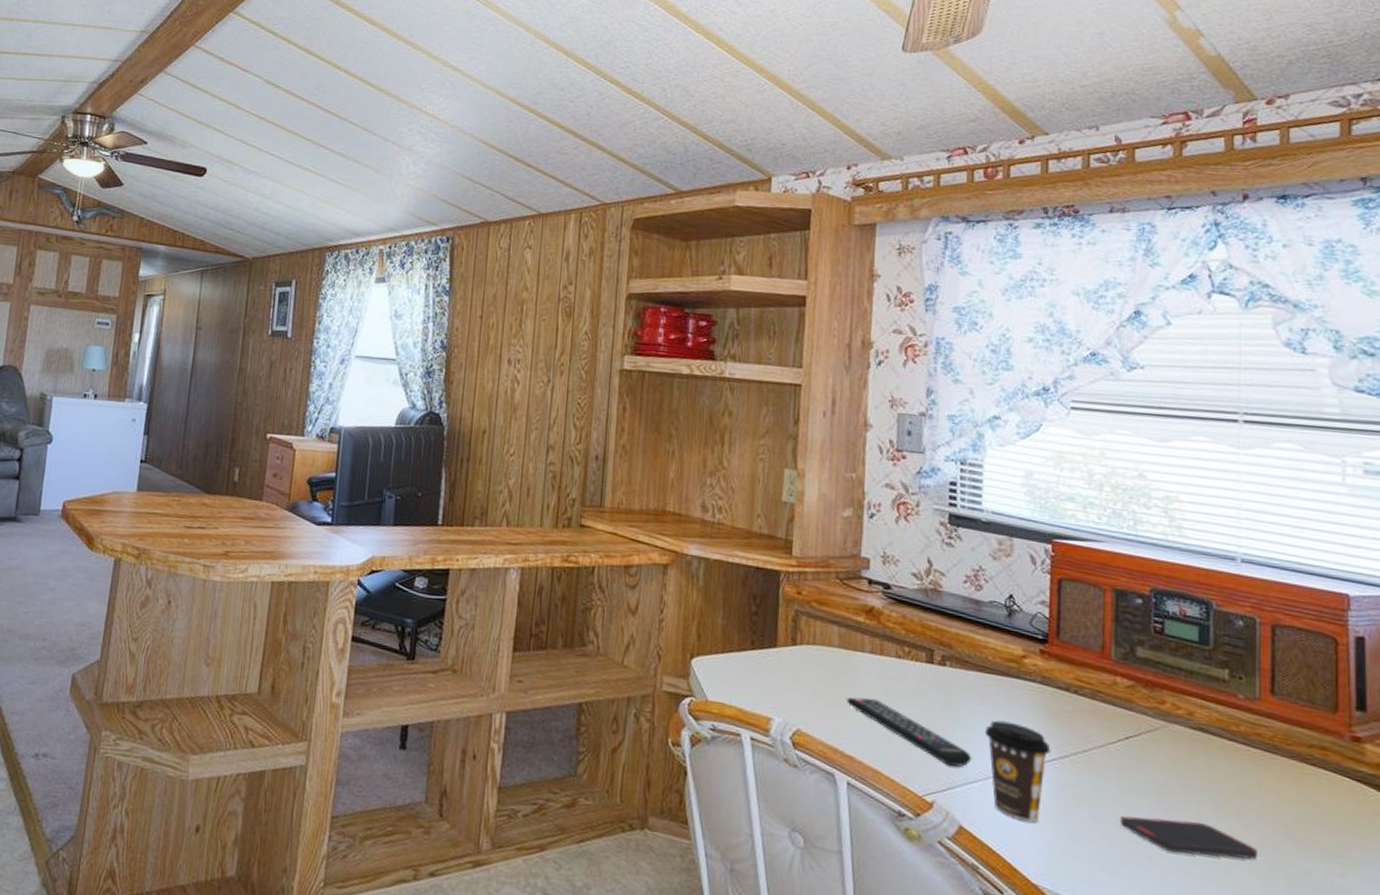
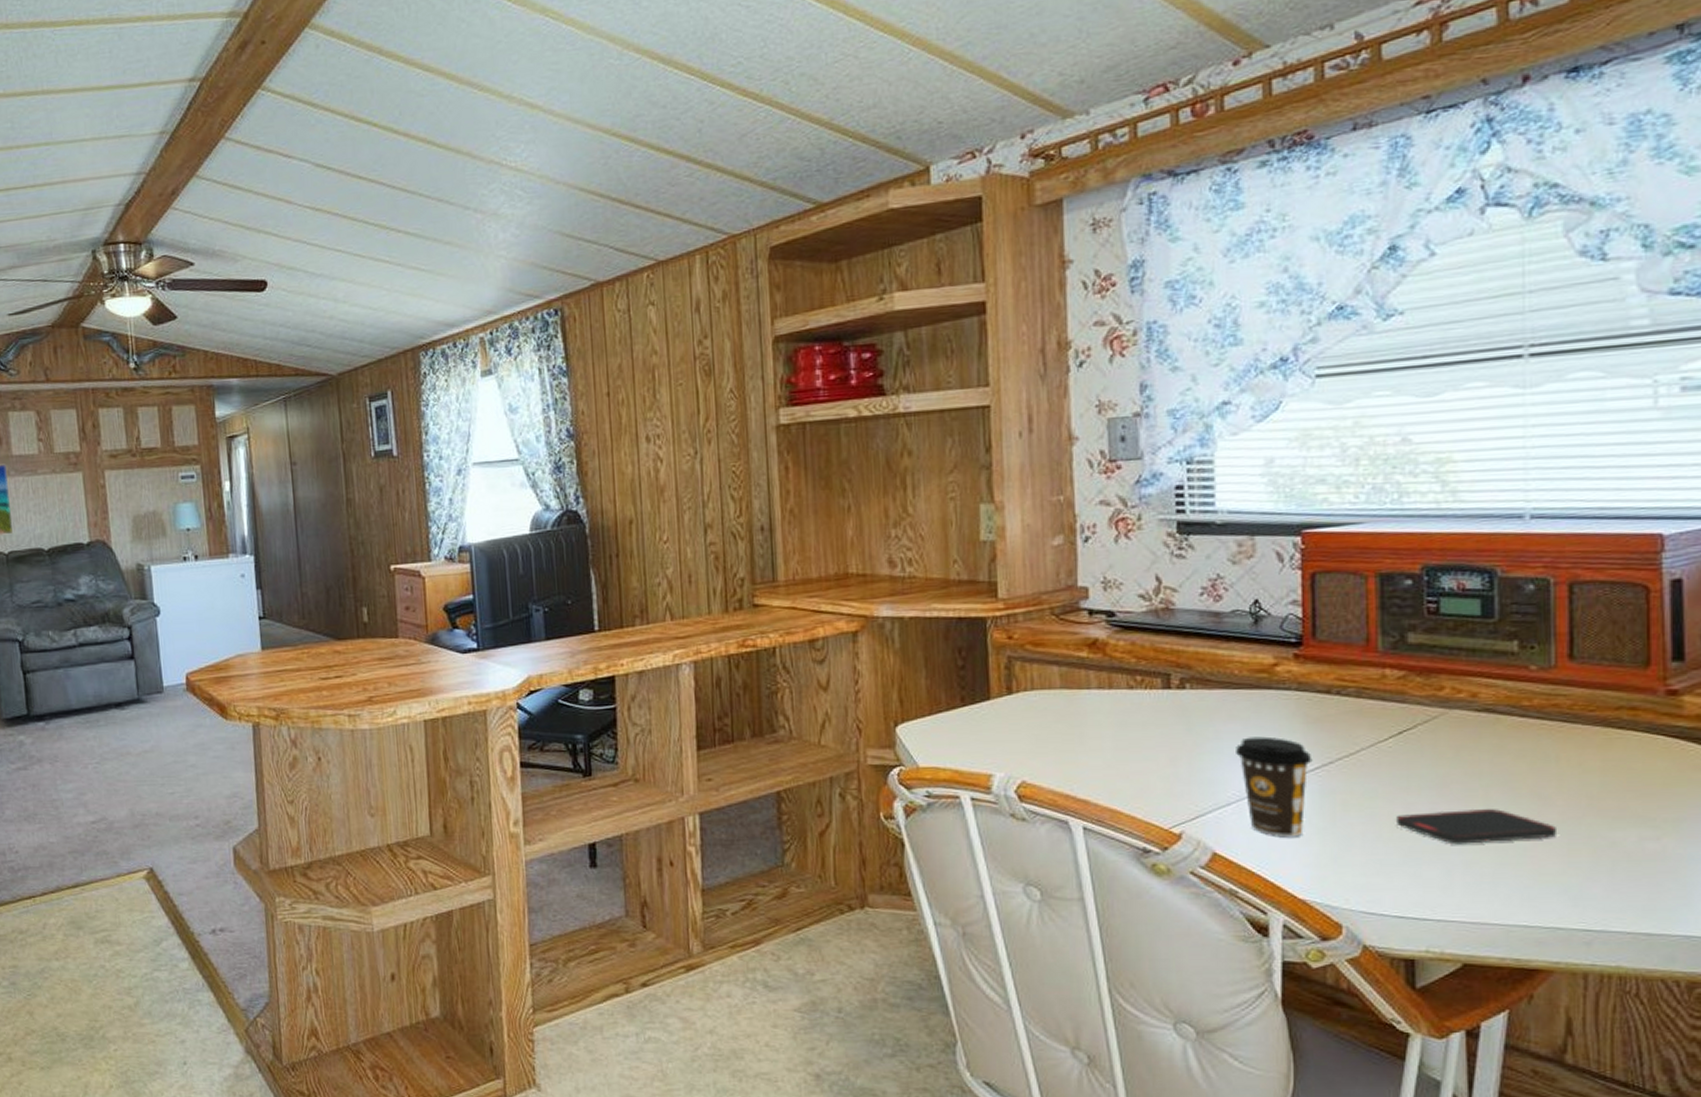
remote control: present [846,697,971,767] -> none [1075,736,1221,792]

